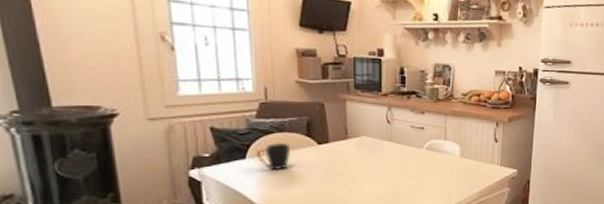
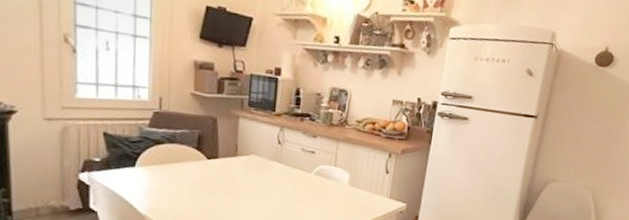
mug: present [257,142,290,170] -> none [146,153,179,181]

